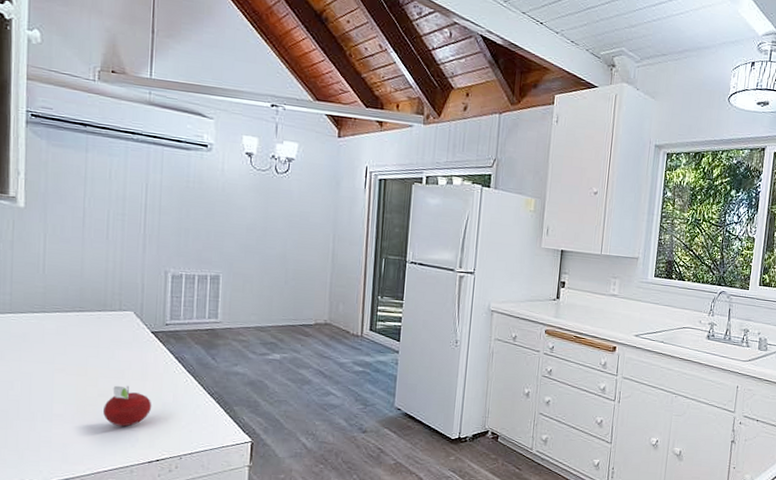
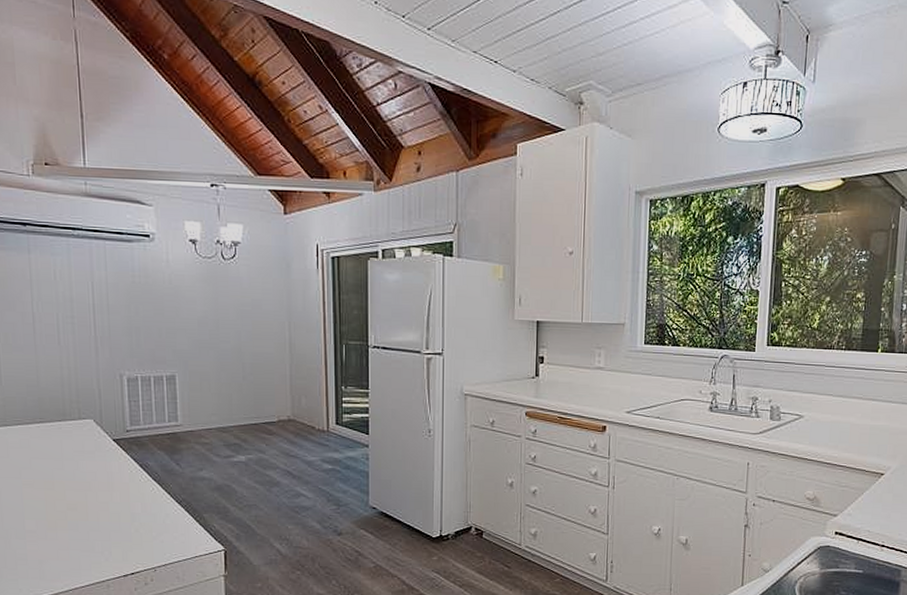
fruit: present [102,385,152,427] -> none [73,497,122,540]

